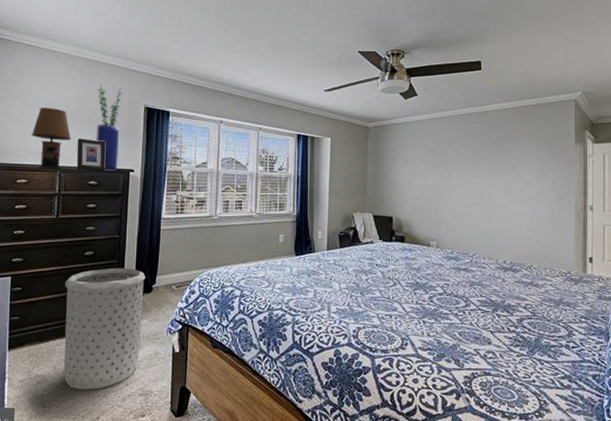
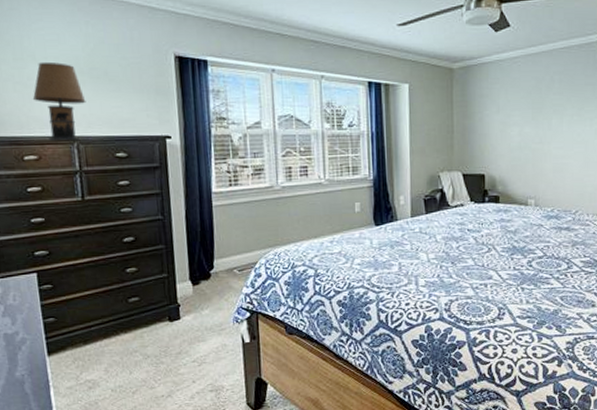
laundry basket: present [63,267,146,390] -> none [104,253,205,392]
picture frame: present [76,139,106,171] -> none [93,100,135,140]
vase: present [96,84,122,171] -> none [111,29,150,139]

